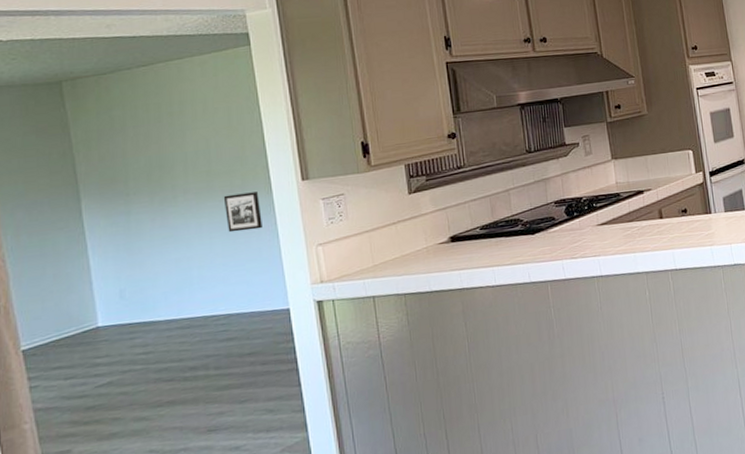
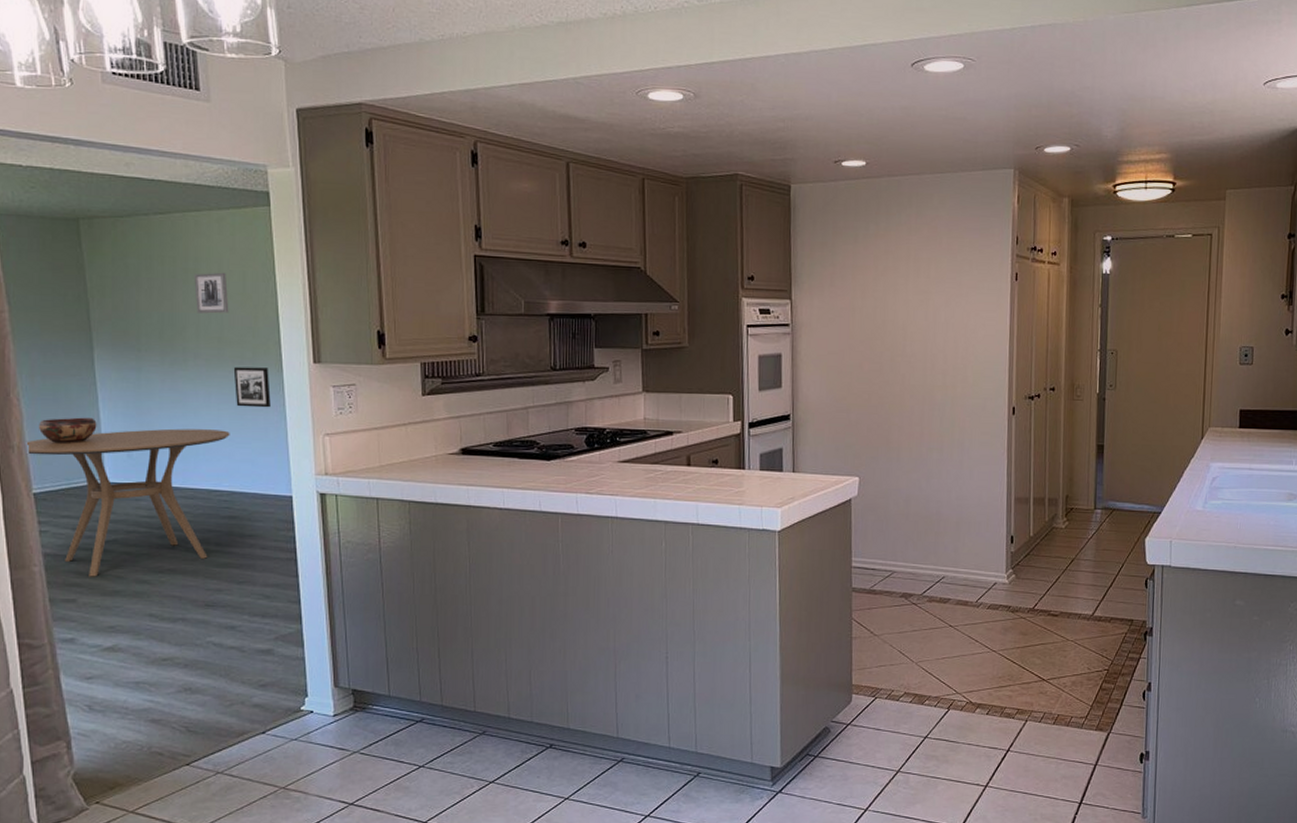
dining table: none [13,256,224,425] -> present [26,428,230,577]
decorative bowl: none [26,266,87,297] -> present [39,417,97,444]
wall art: none [180,110,216,152] -> present [194,272,229,314]

